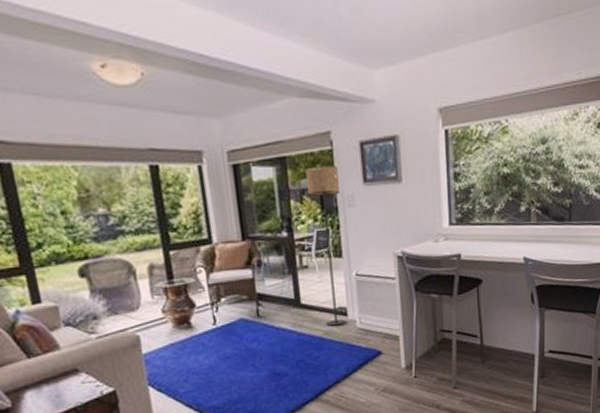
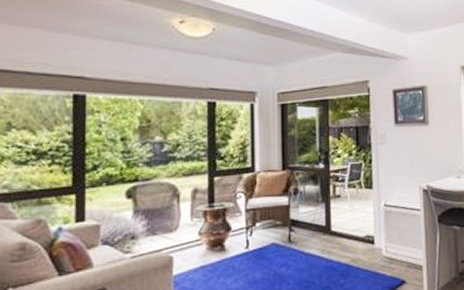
floor lamp: present [306,164,346,326] -> none [345,107,373,254]

